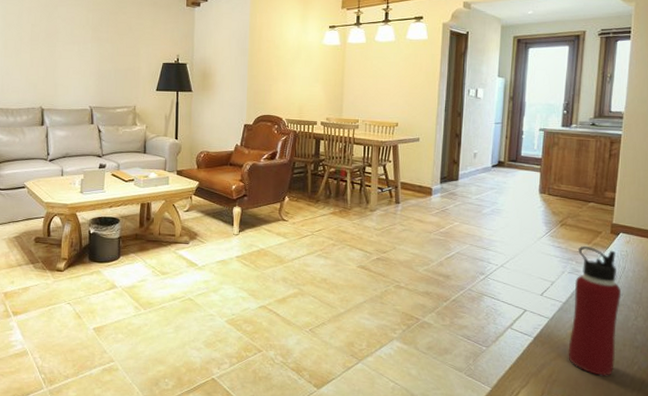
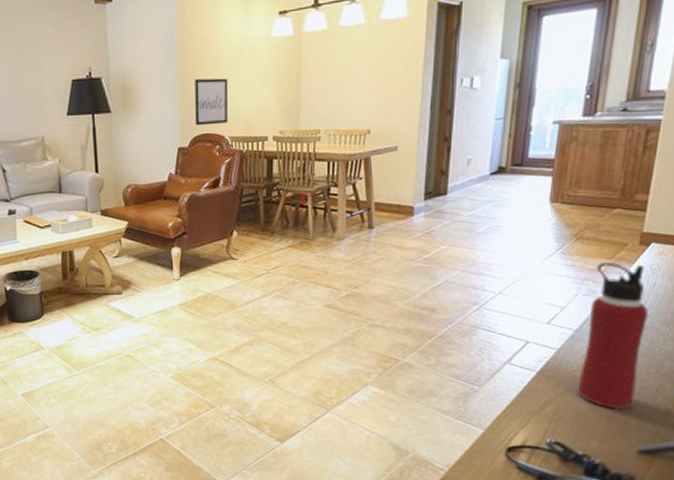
wall art: none [260,71,288,109] -> present [195,78,229,126]

